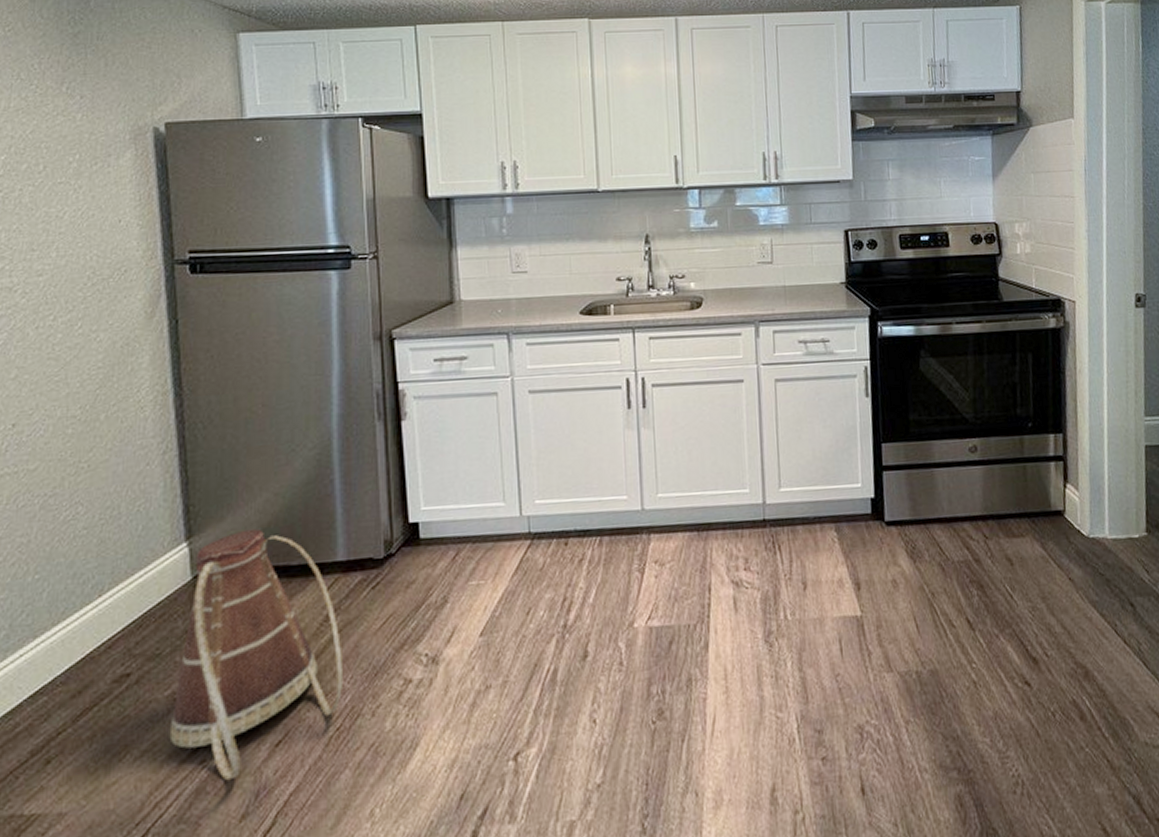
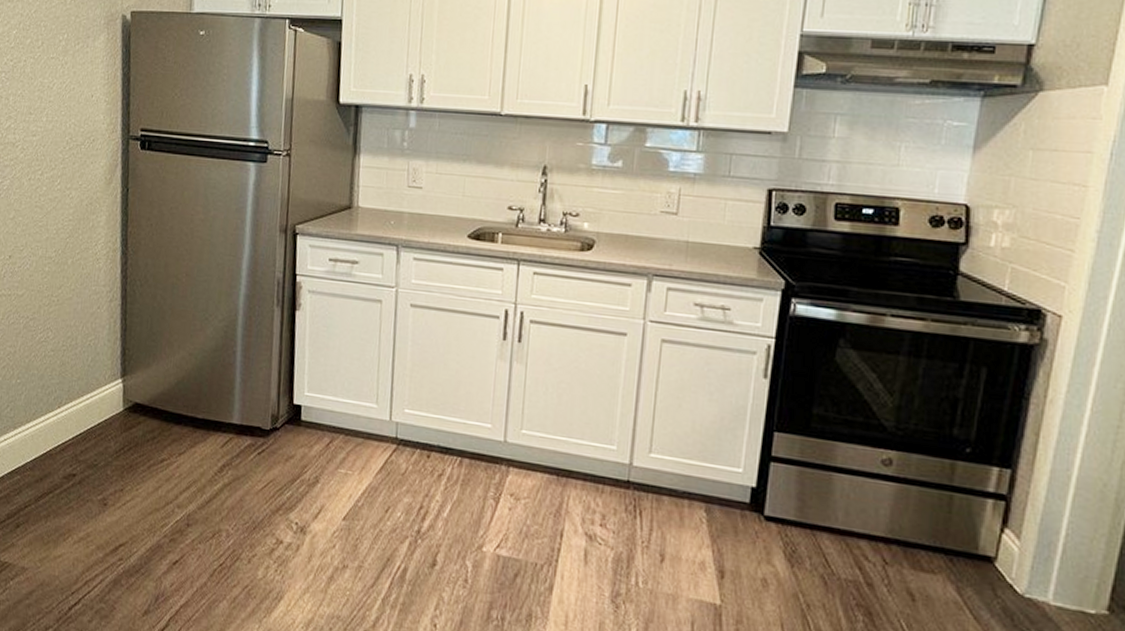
basket: present [169,528,342,781] -> none [98,379,230,581]

